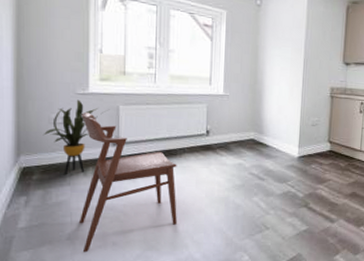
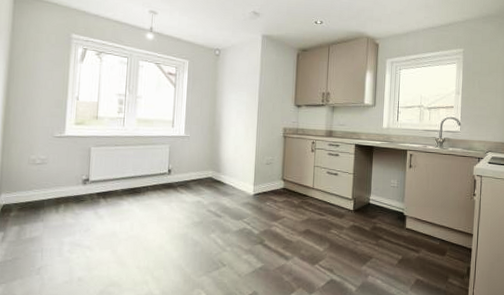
house plant: present [43,99,107,174] -> none [22,142,80,211]
chair: present [78,112,177,253] -> none [48,154,141,288]

